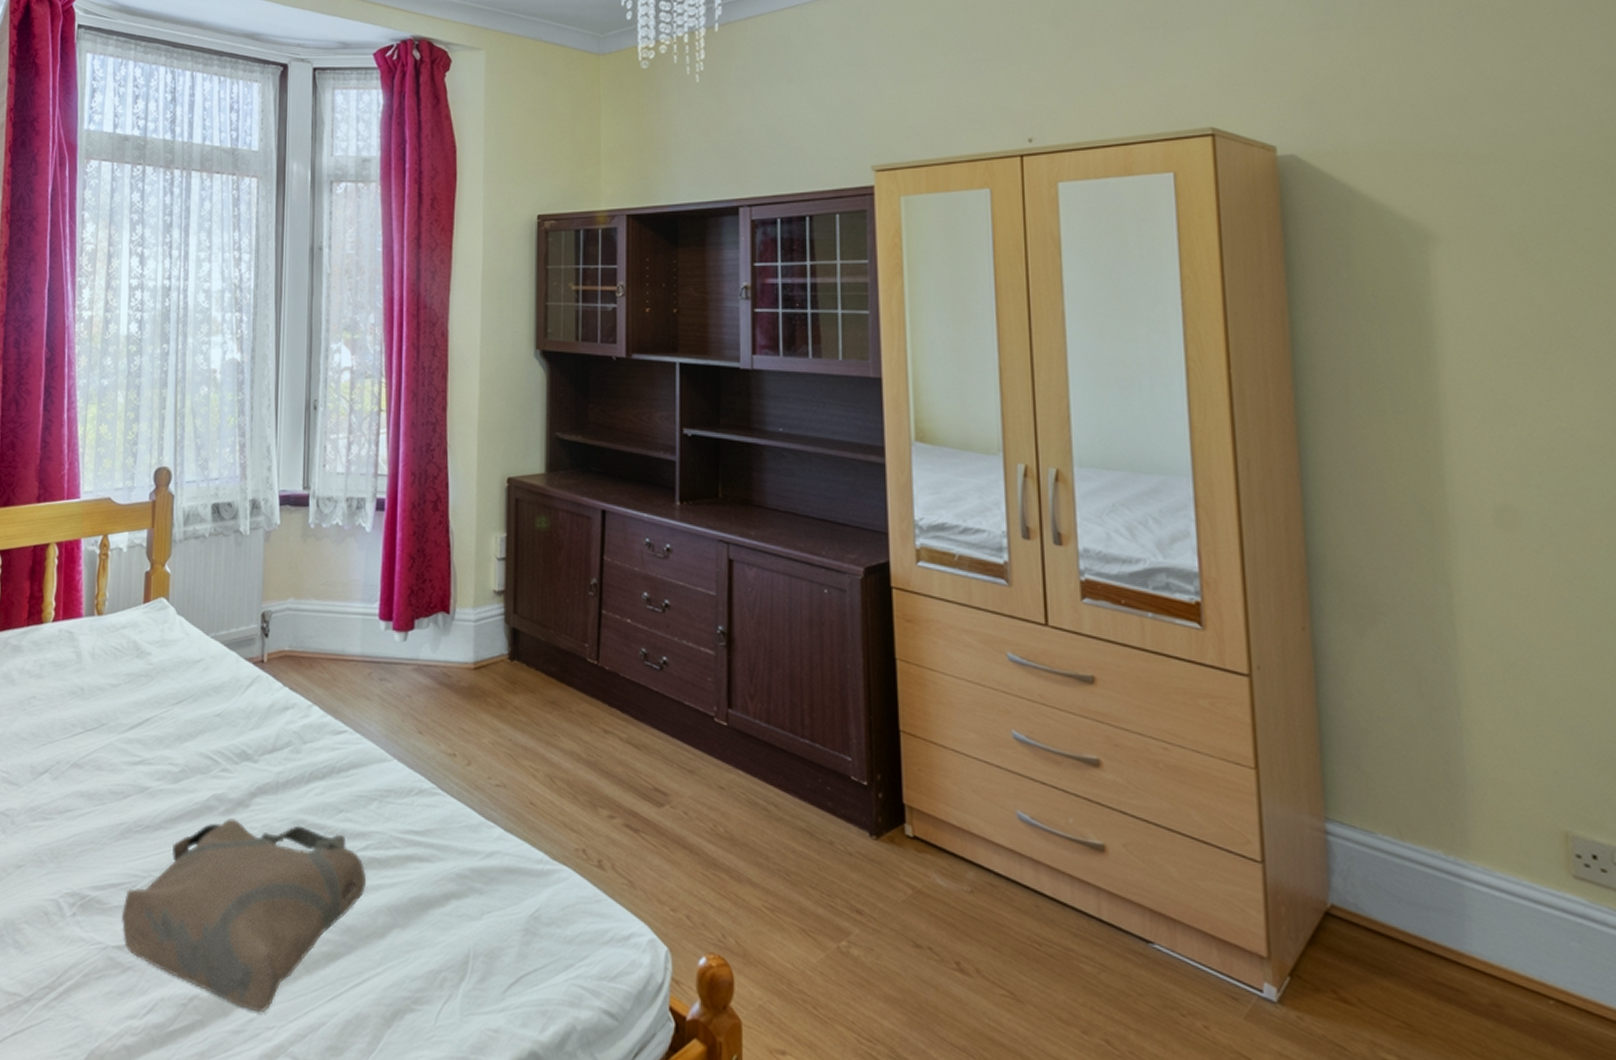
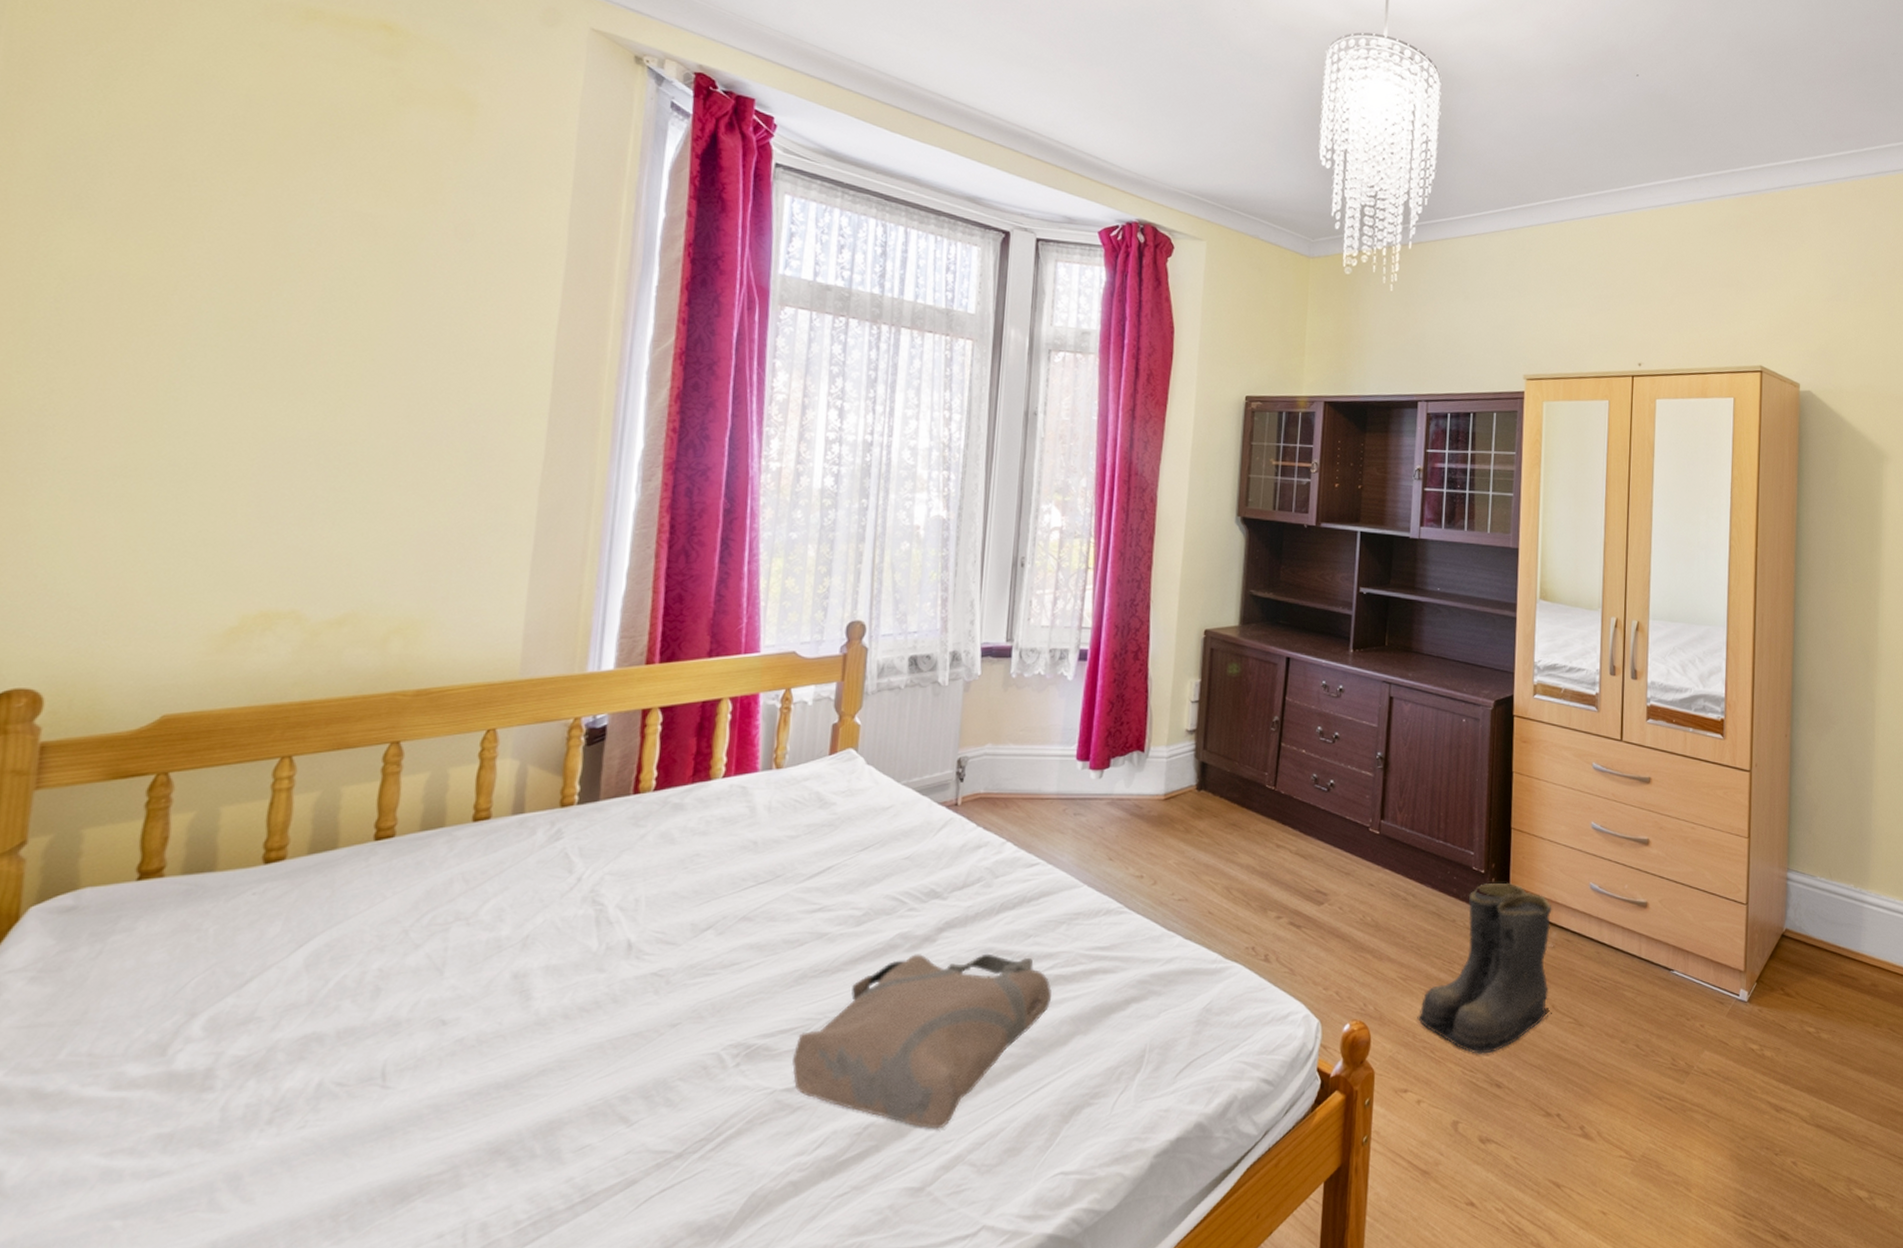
boots: none [792,799,975,1021] -> present [1417,882,1552,1054]

